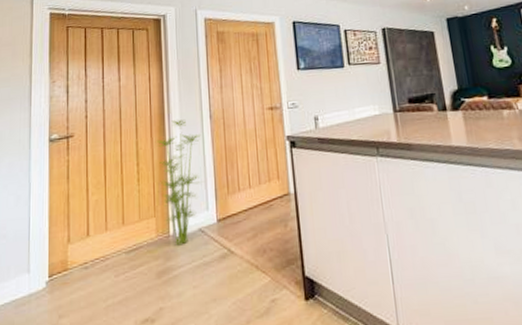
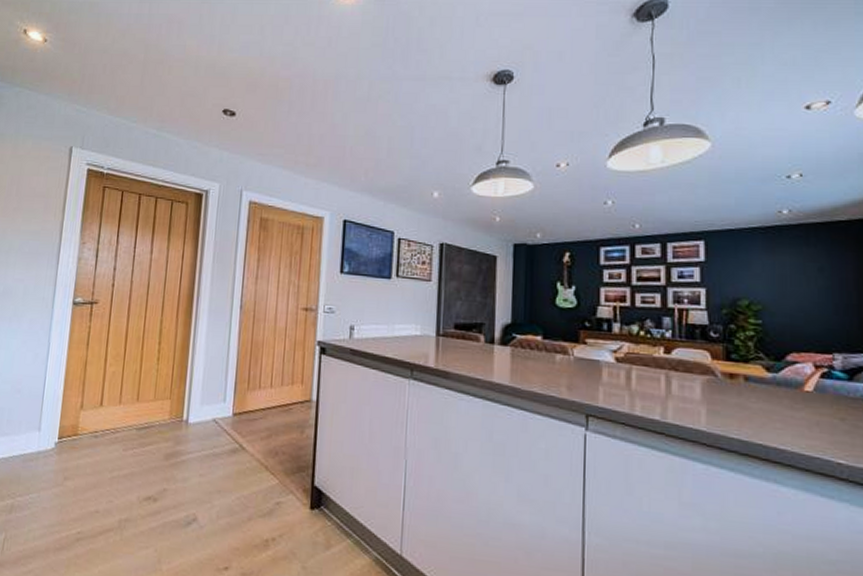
indoor plant: present [157,119,201,246] -> none [180,304,227,432]

